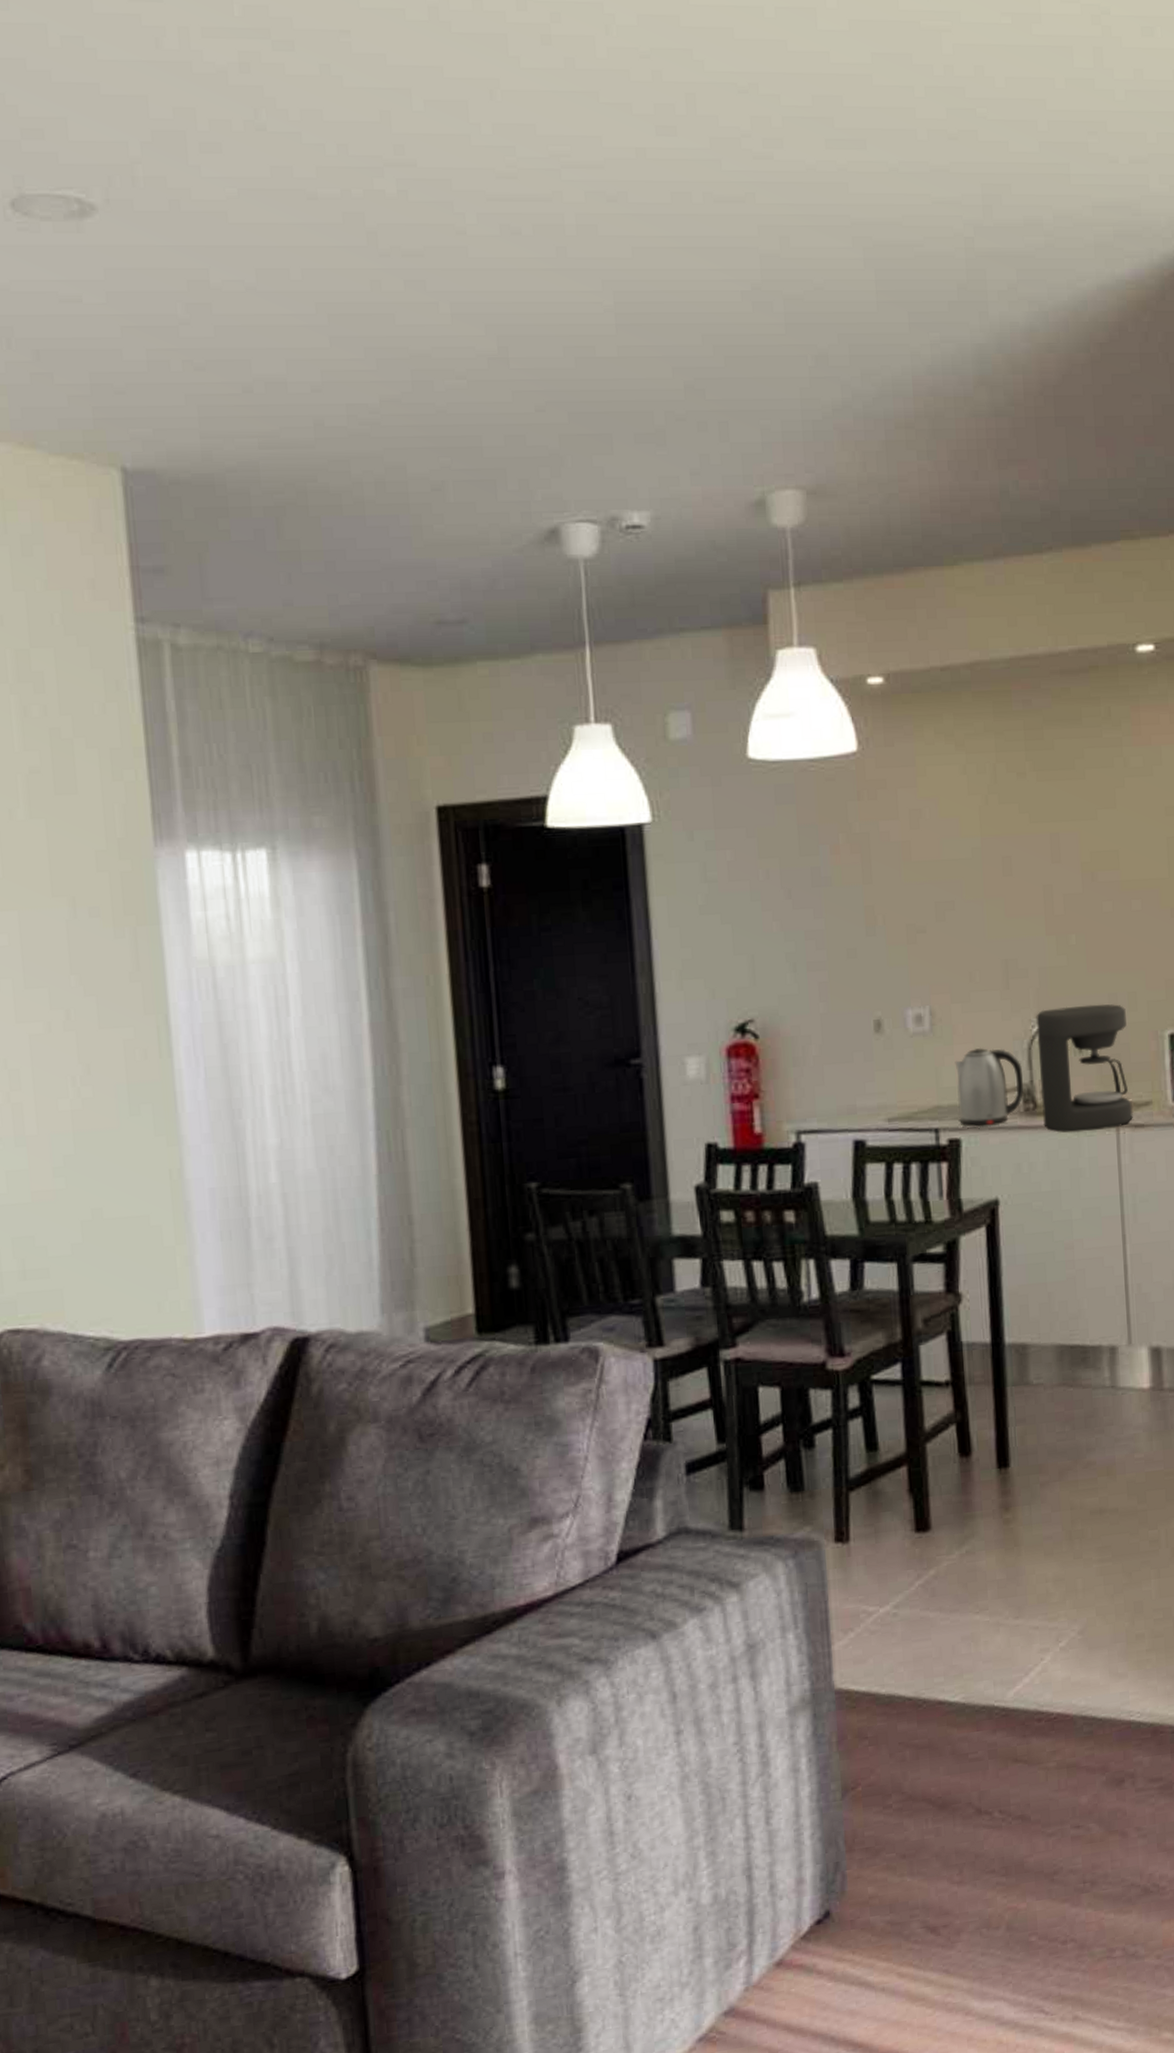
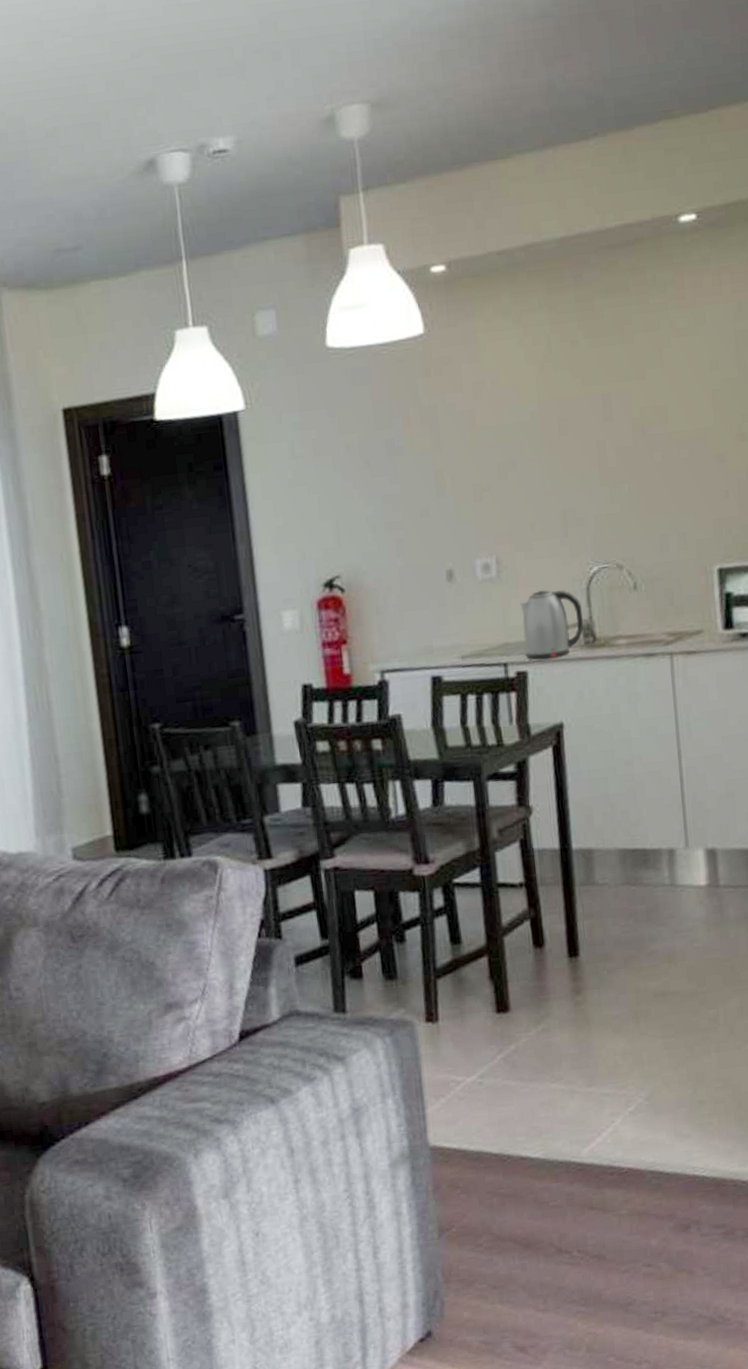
coffee maker: present [1036,1004,1133,1134] -> none [593,544,686,662]

